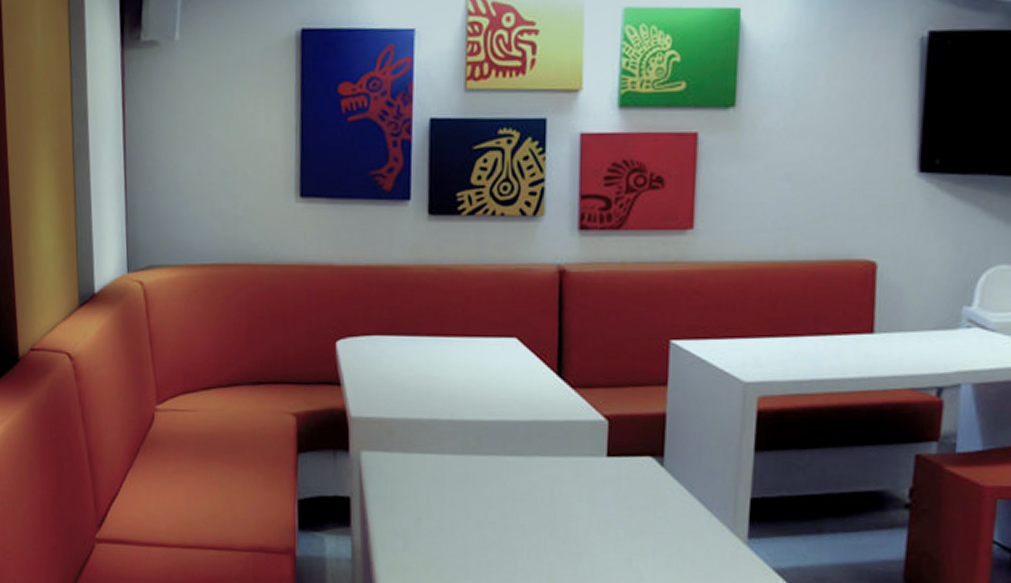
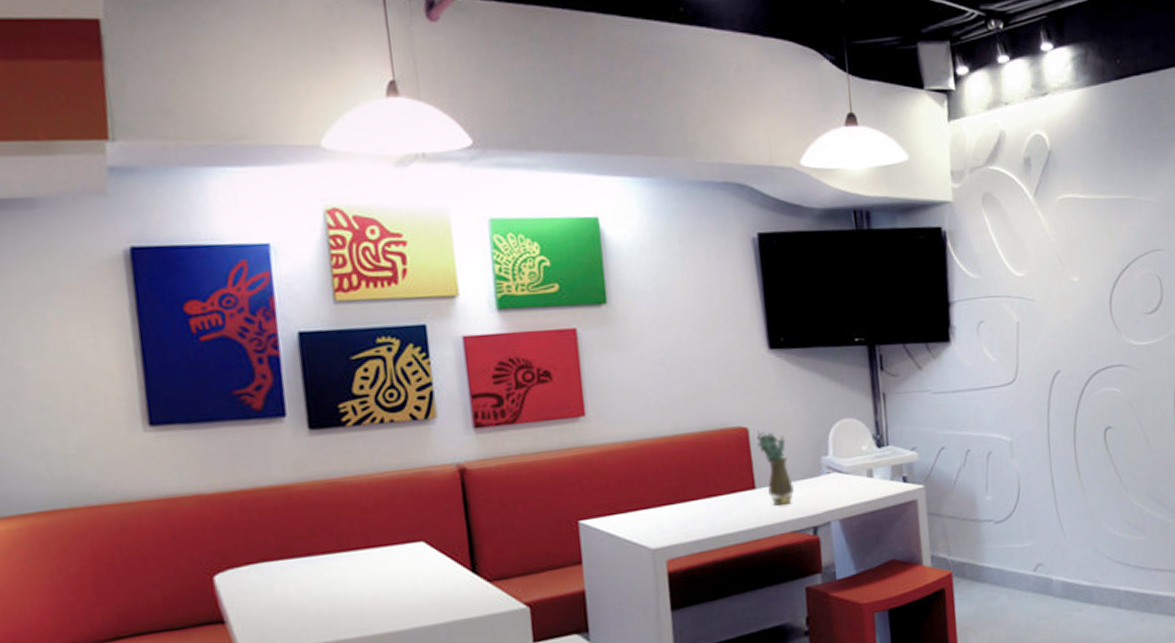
vase: none [885,266,921,356] -> present [756,430,794,506]

